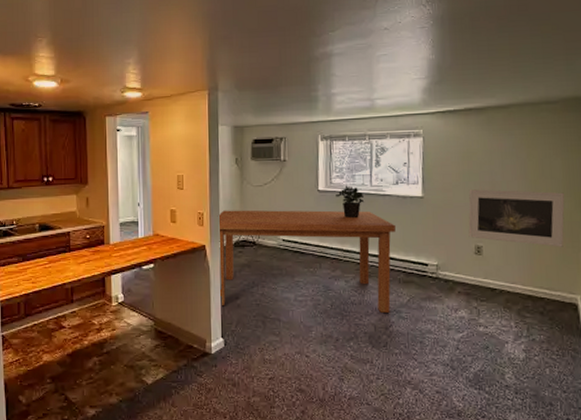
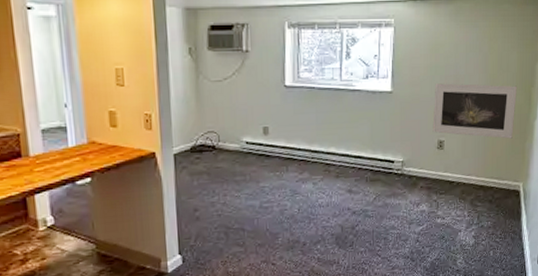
dining table: present [217,210,395,313] -> none [168,107,364,219]
potted plant: present [336,185,365,219] -> none [304,80,334,116]

